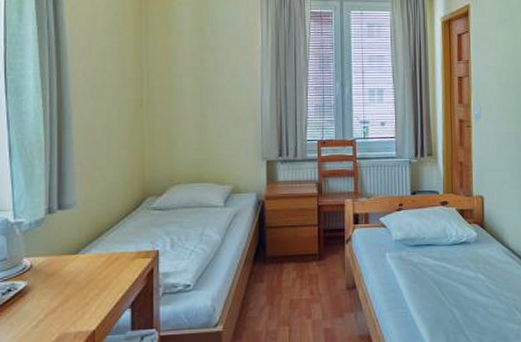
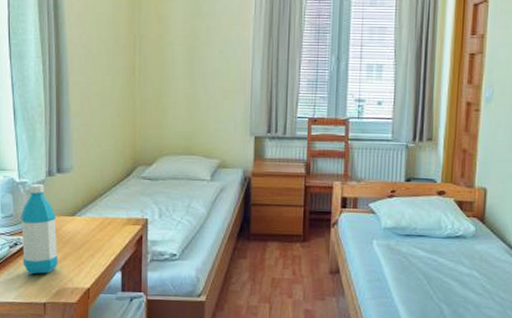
water bottle: none [15,222,59,322] -> present [20,183,58,275]

